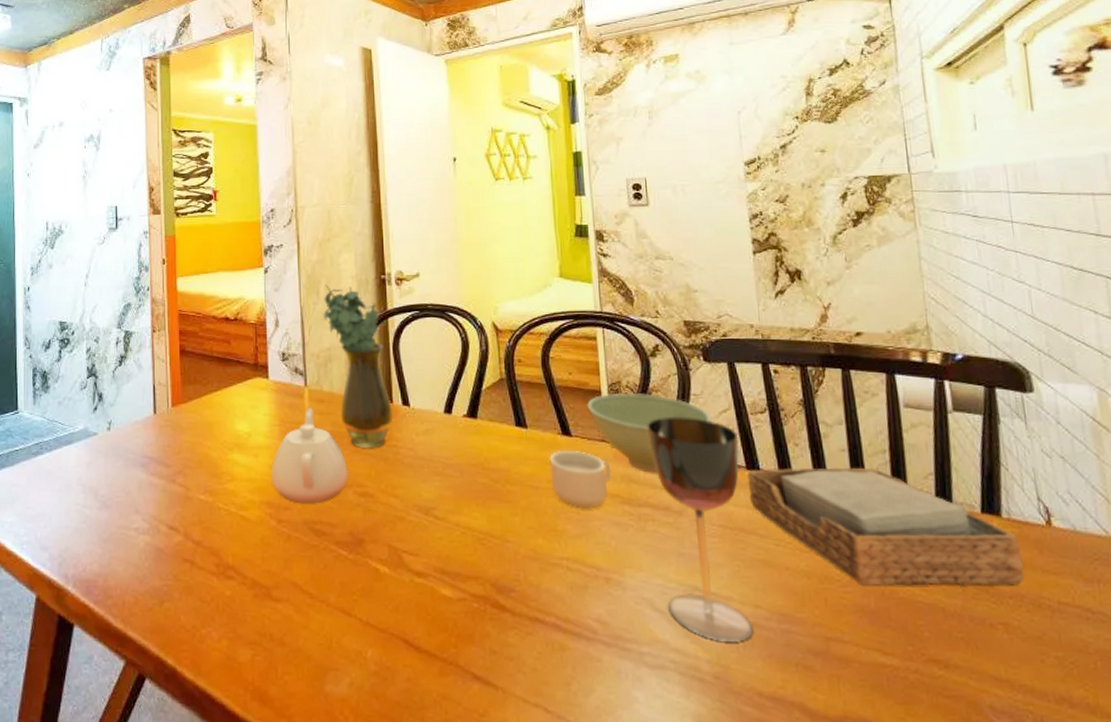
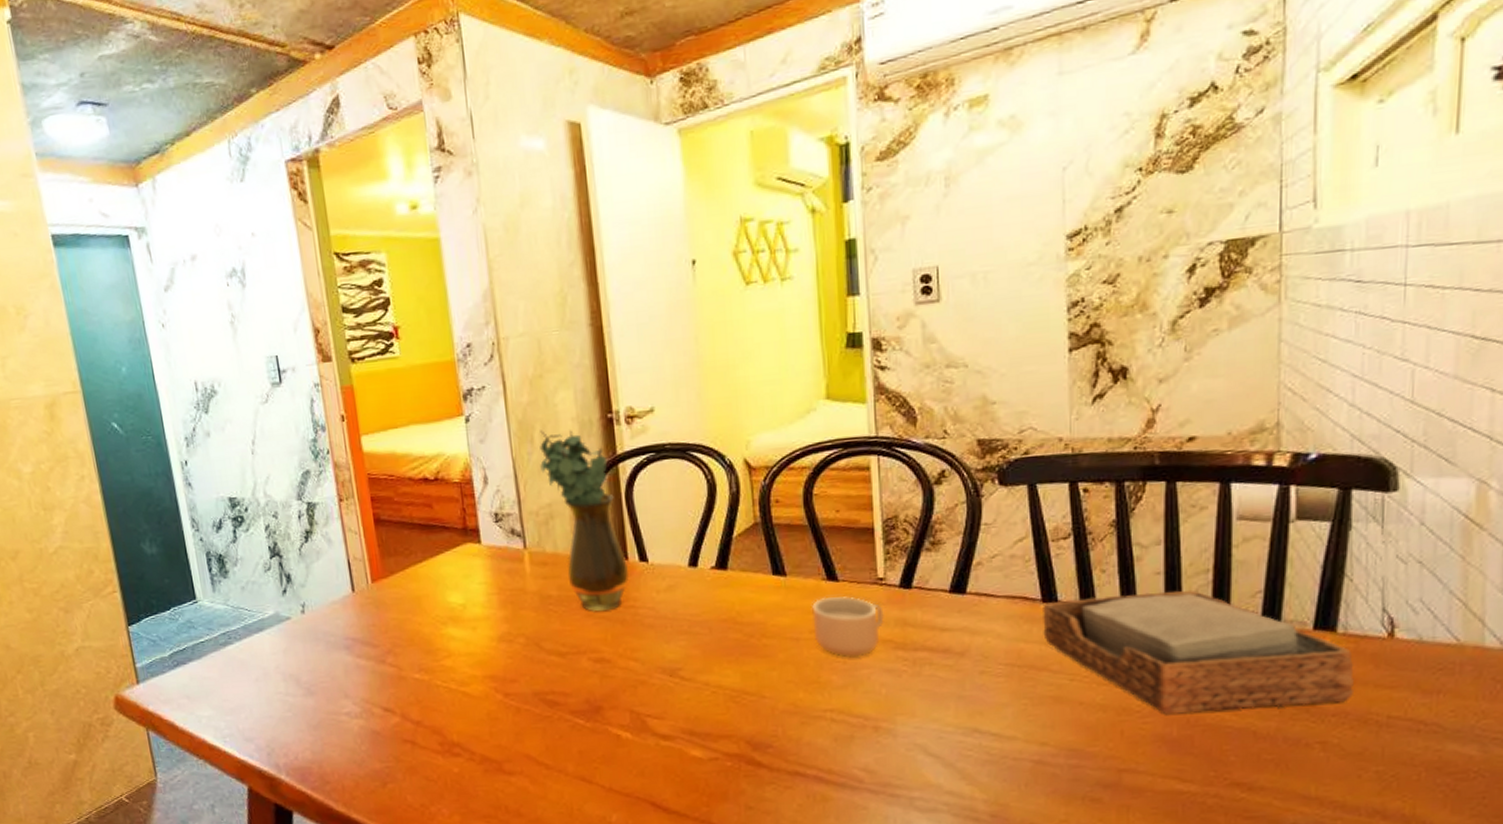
teapot: present [271,408,349,504] -> none [492,572,581,675]
bowl: present [587,394,712,473] -> none [857,527,1006,614]
wineglass: present [648,416,753,643] -> none [929,550,1037,782]

